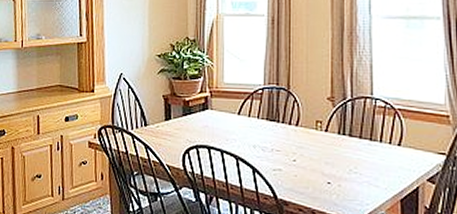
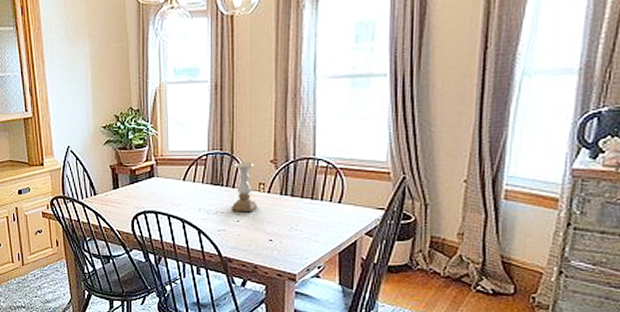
candle holder: none [287,99,314,152] -> present [231,163,257,213]

